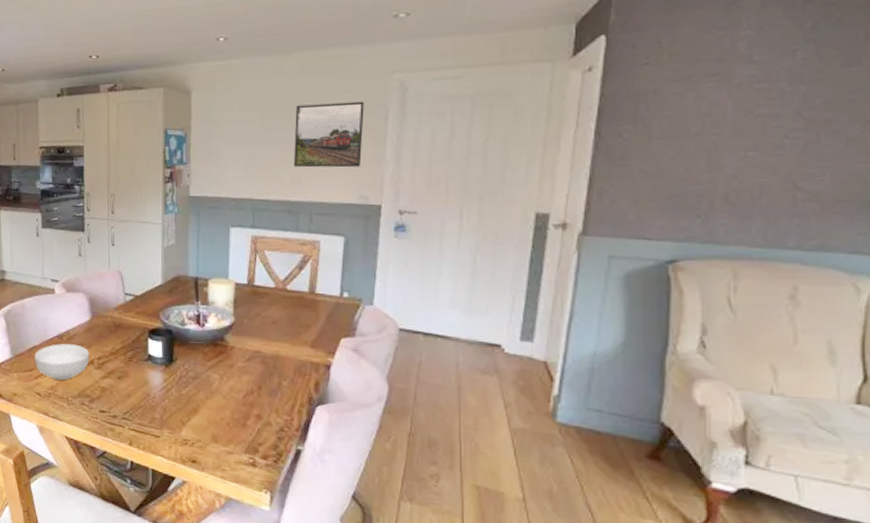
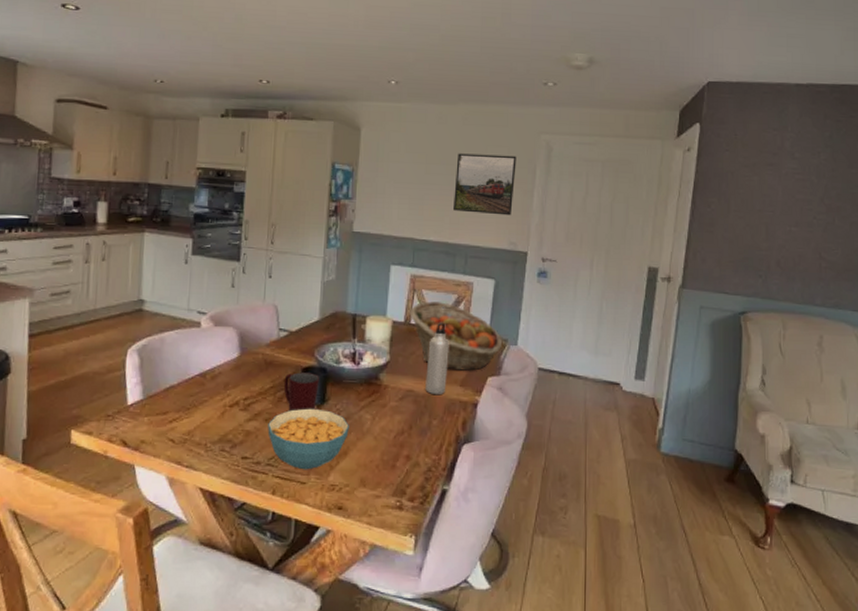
cereal bowl: present [35,344,90,381] -> none [170,383,236,424]
cereal bowl: none [121,367,198,425] -> present [267,408,349,470]
mug: none [133,334,166,371] -> present [283,372,319,412]
fruit basket: none [252,262,357,332] -> present [409,301,503,371]
water bottle: none [273,282,297,357] -> present [425,322,449,395]

